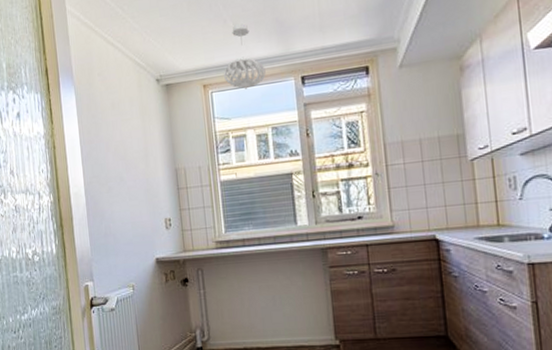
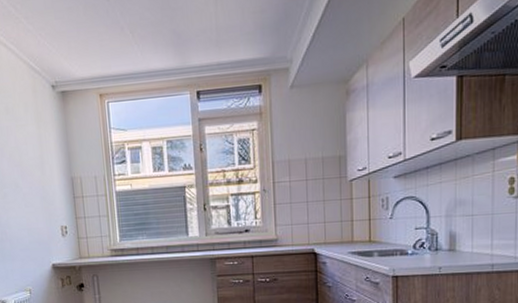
pendant light: present [223,23,266,89] -> none [119,32,162,101]

